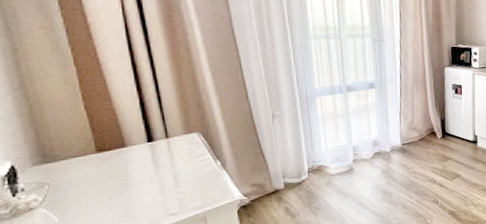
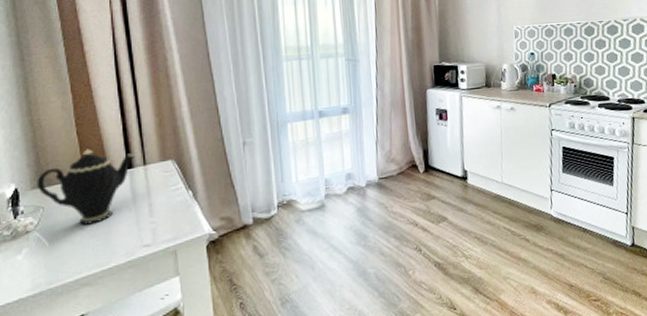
teapot: none [38,123,158,199] -> present [36,148,137,225]

